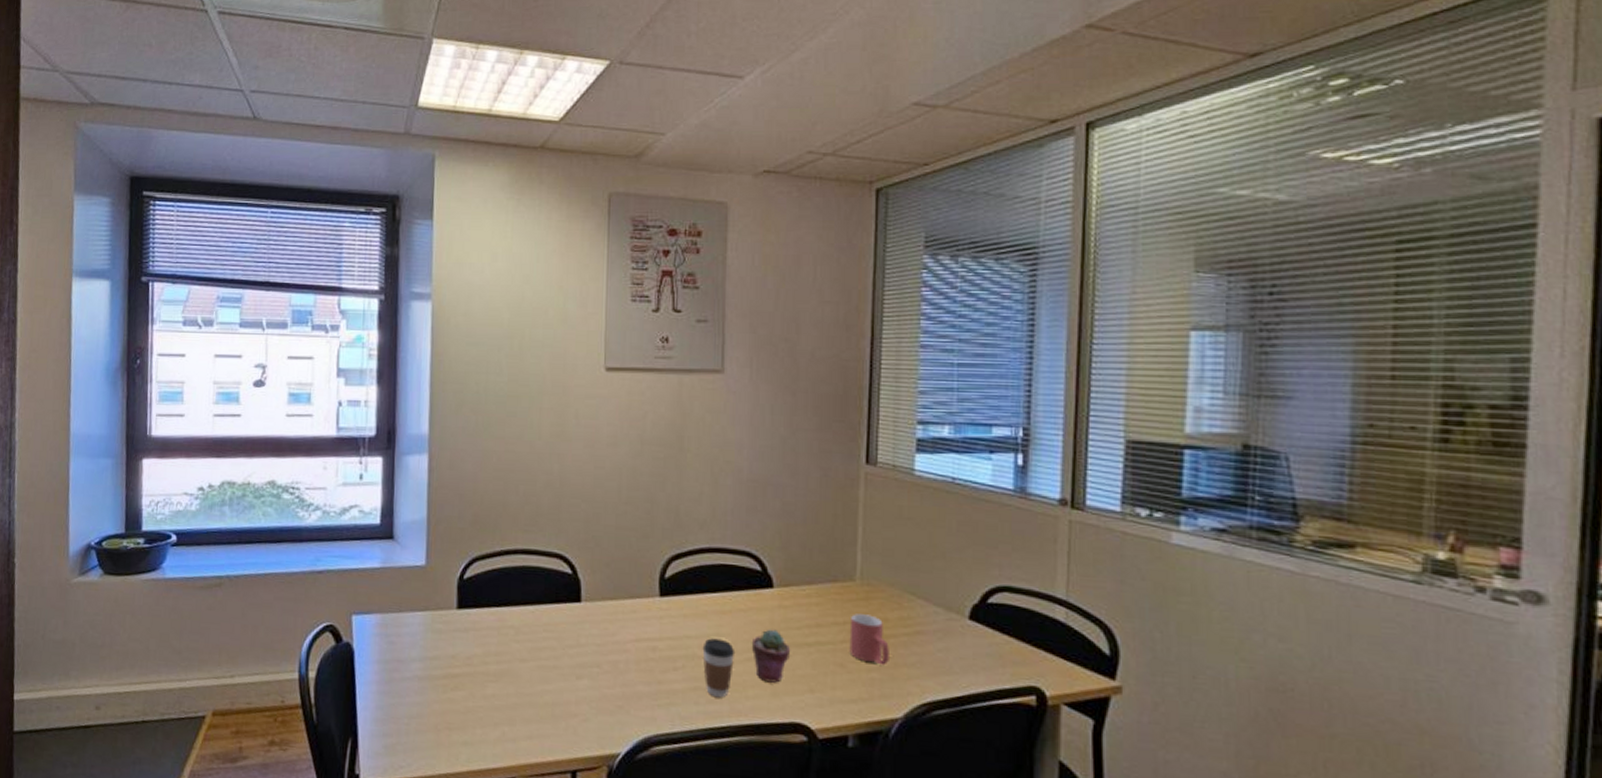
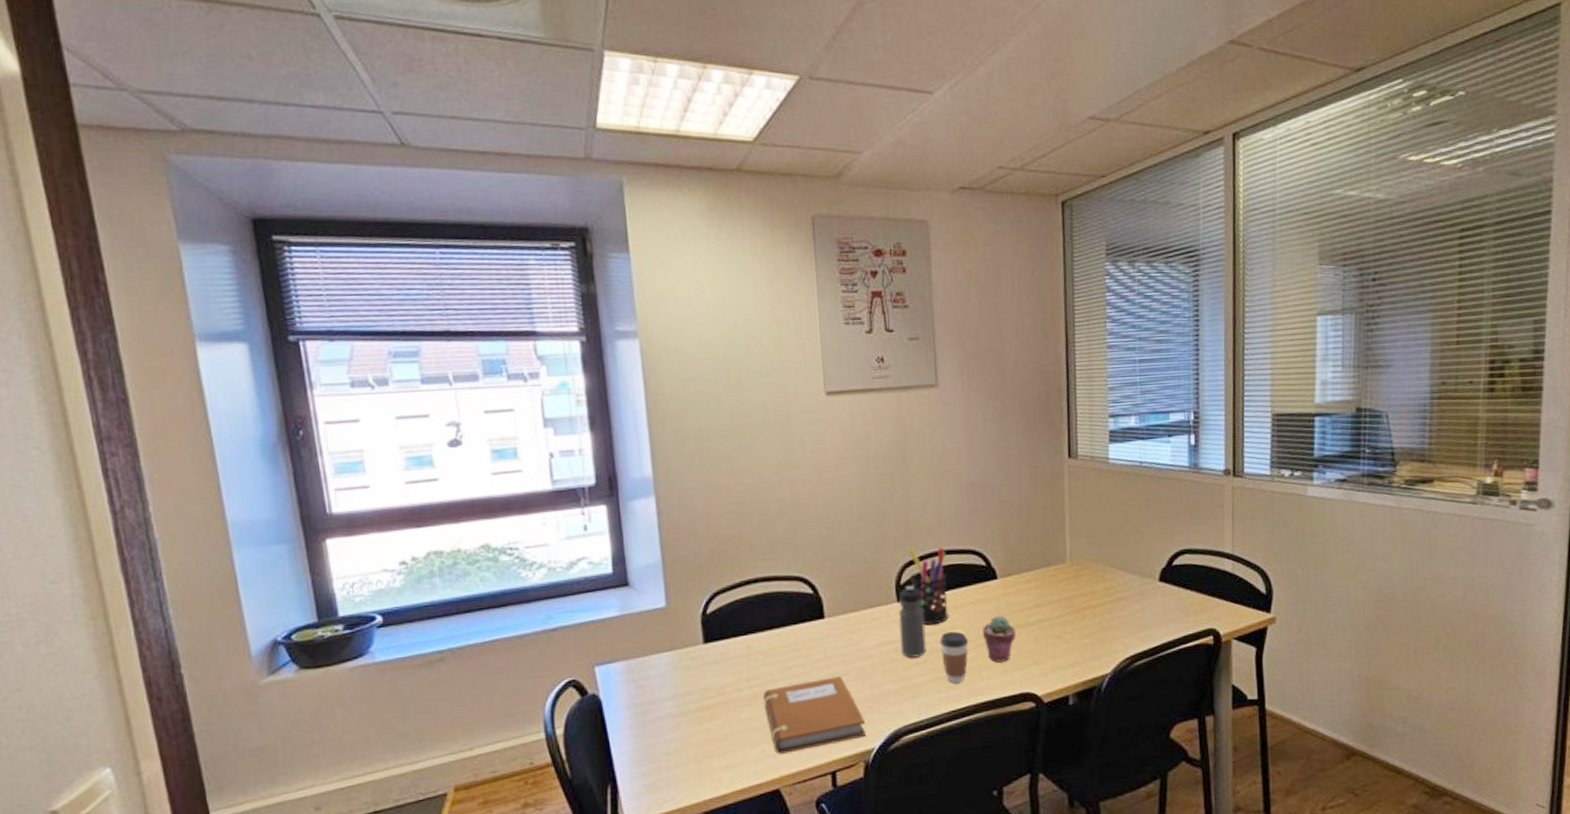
notebook: none [509,666,614,741] -> present [763,676,866,754]
water bottle: none [659,580,688,661] -> present [898,585,926,658]
pen holder: none [675,540,718,628] -> present [908,547,949,626]
mug: present [849,614,889,665] -> none [1064,590,1098,632]

